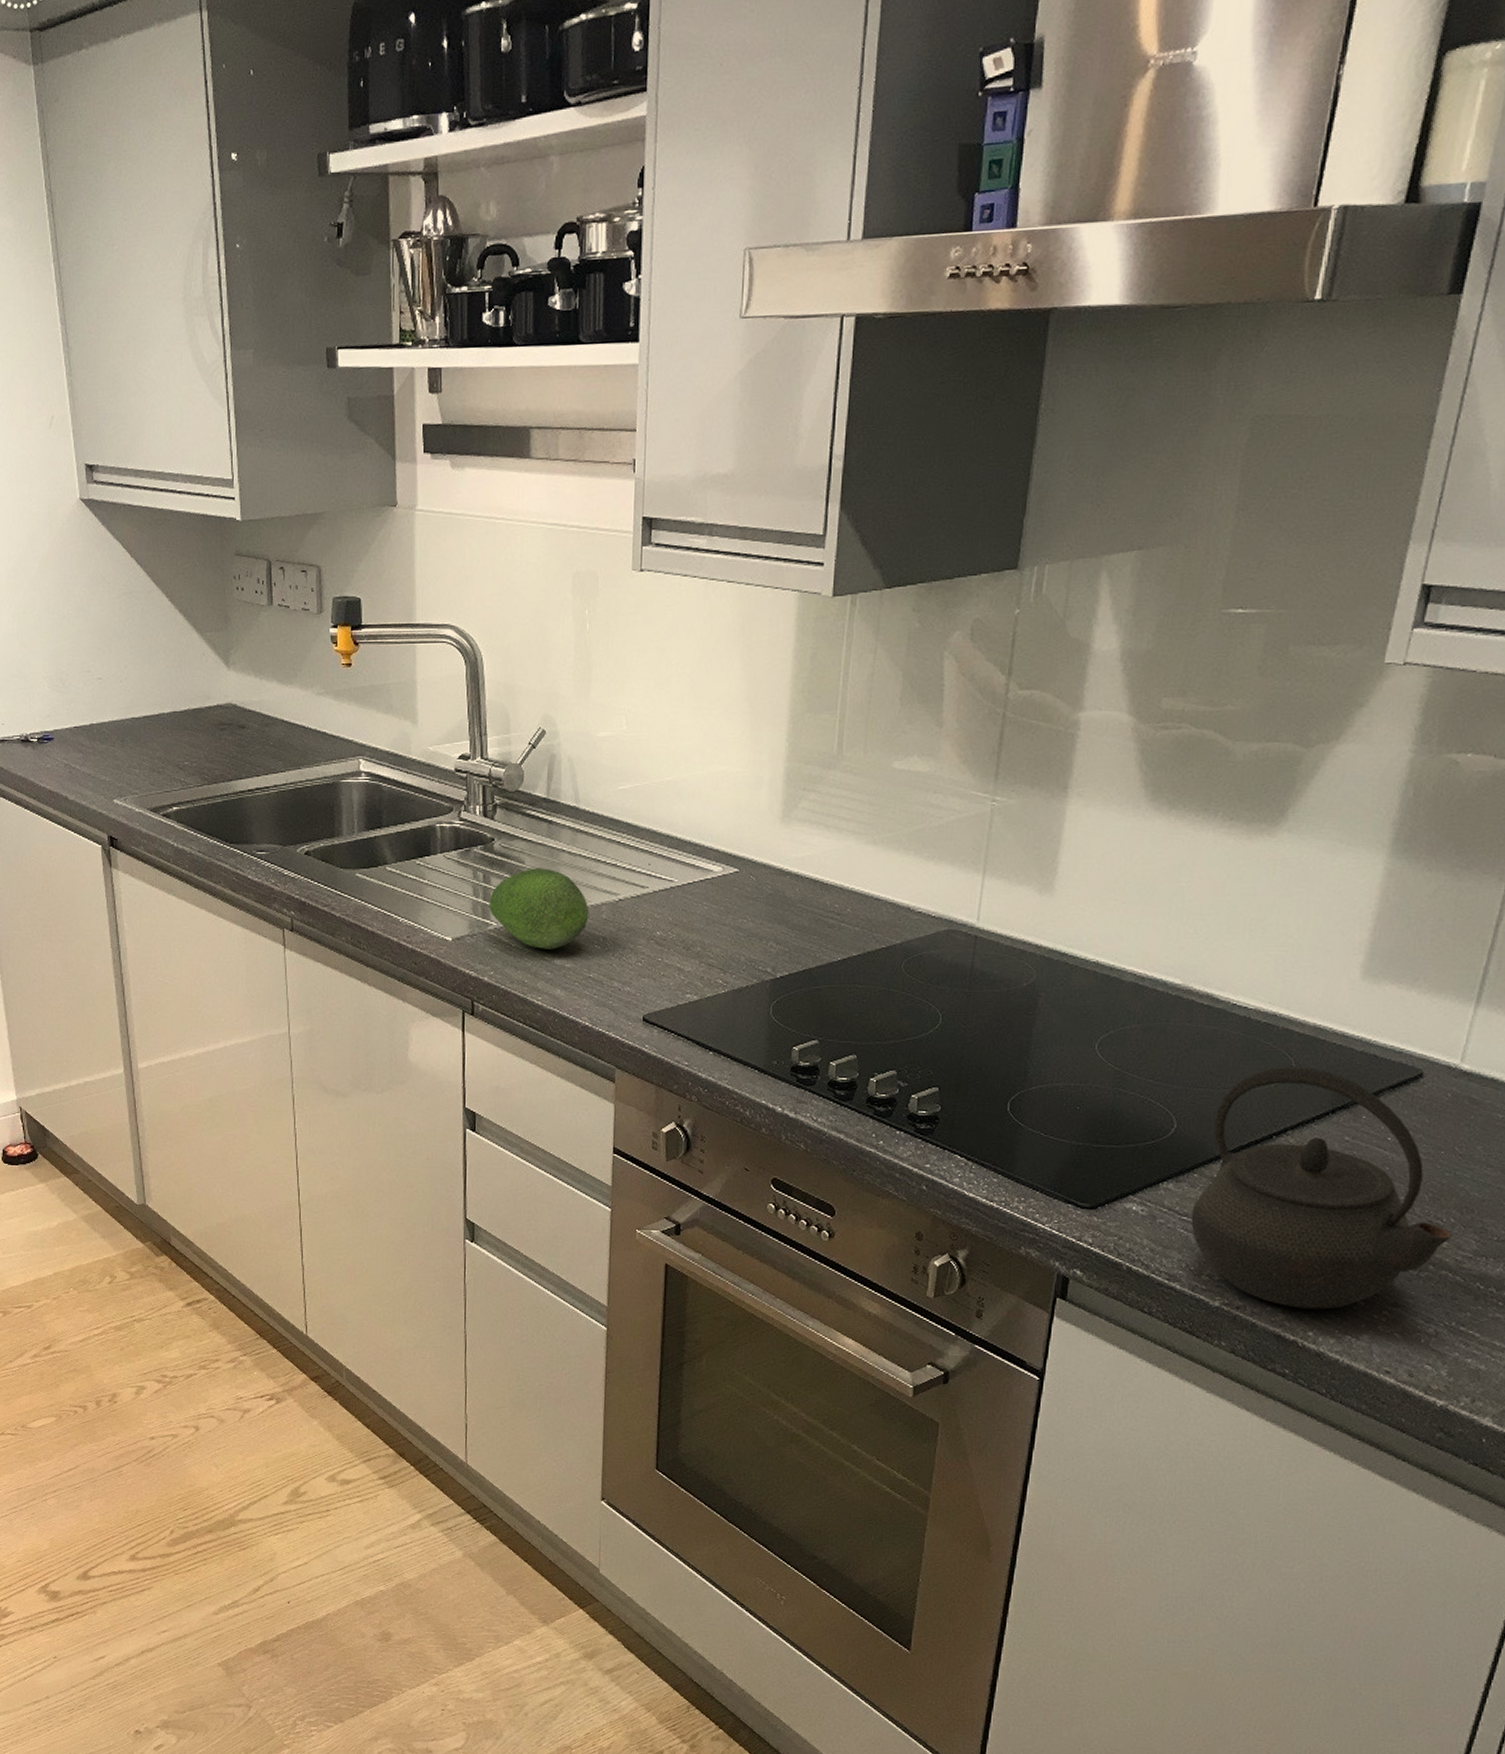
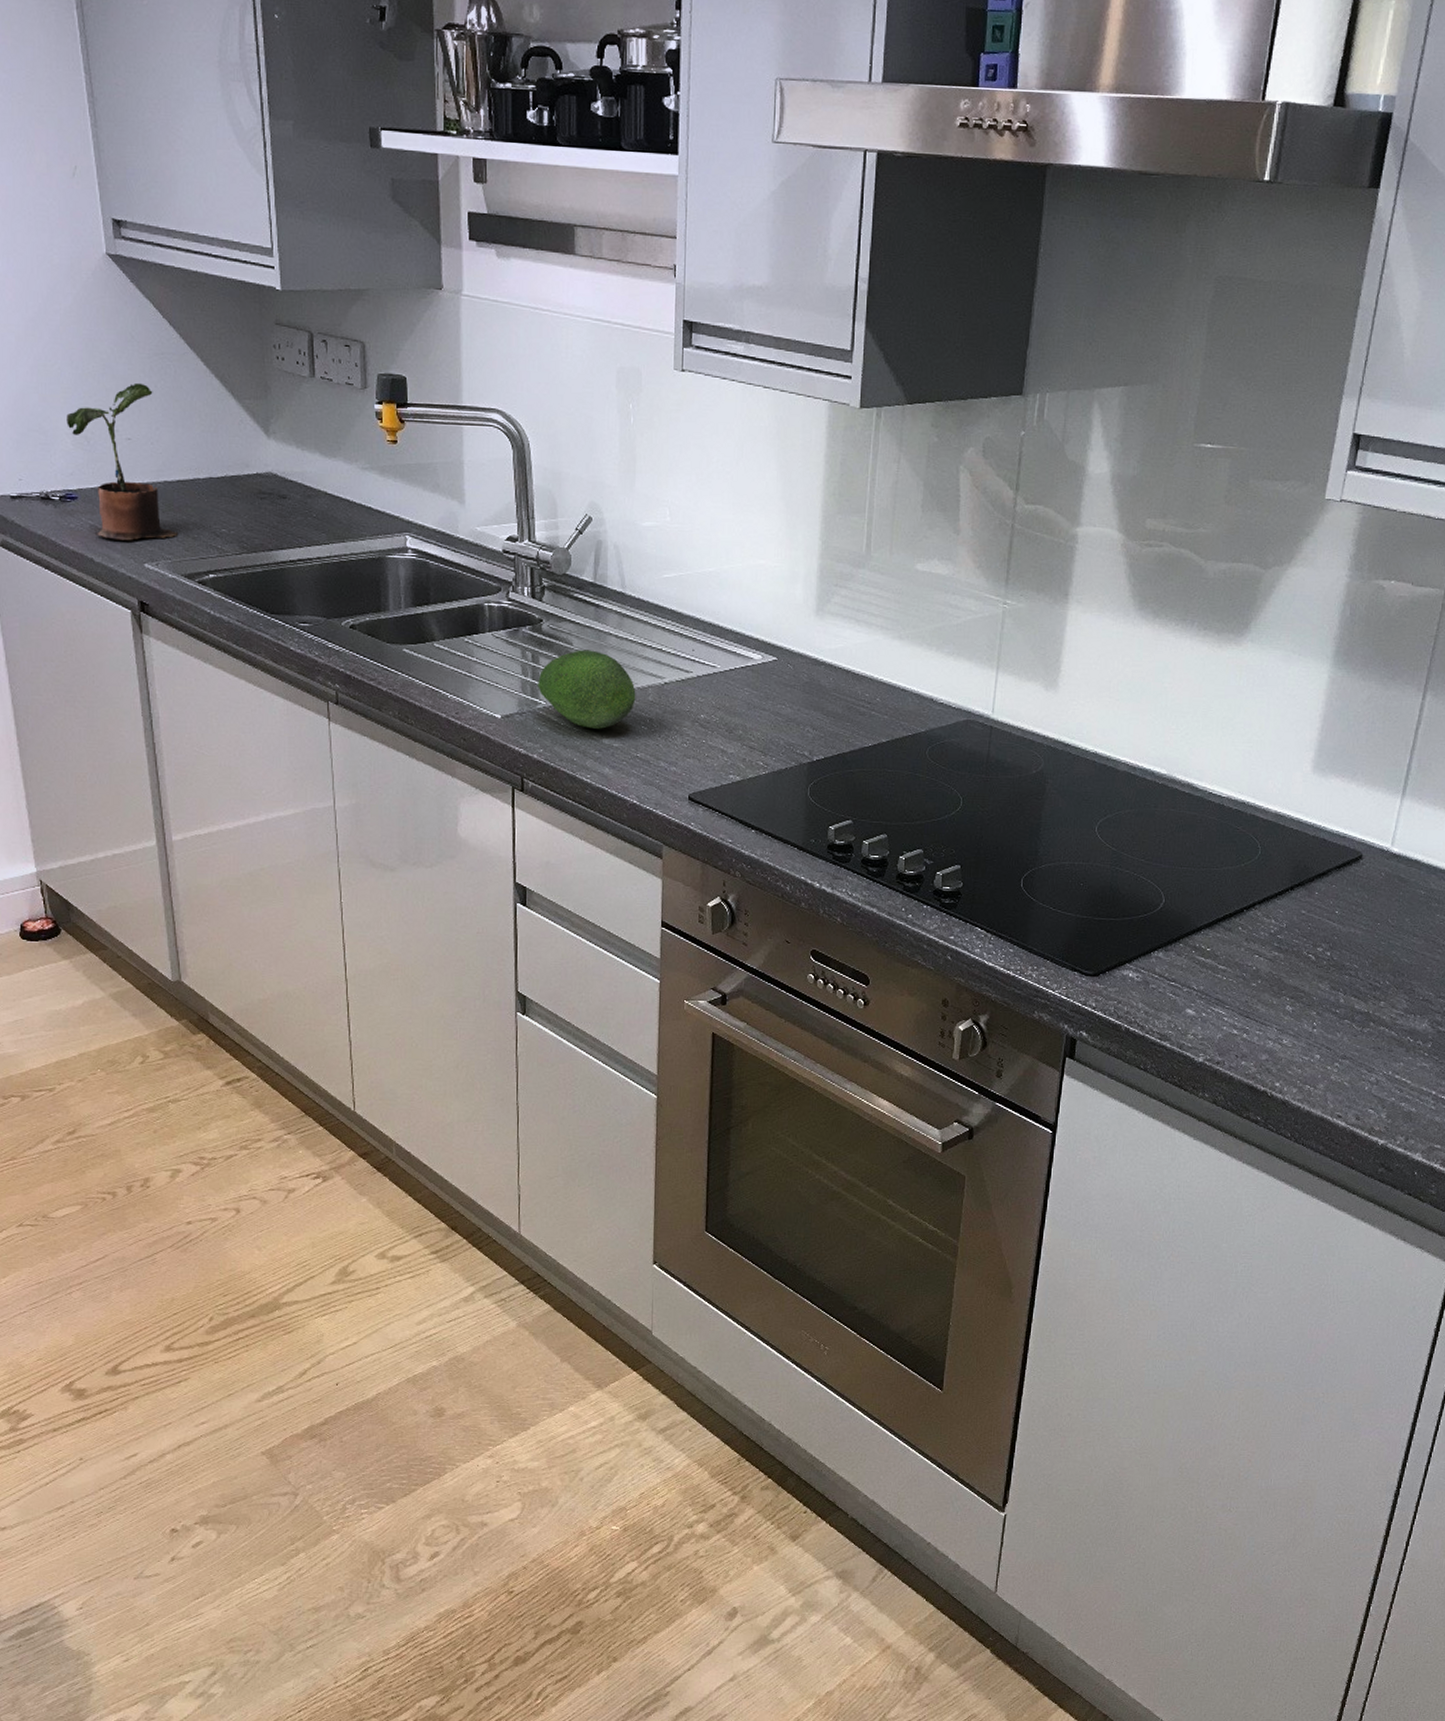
potted plant: none [44,623,144,778] -> present [66,382,178,541]
kettle: present [1191,1066,1452,1310] -> none [1178,848,1387,1063]

